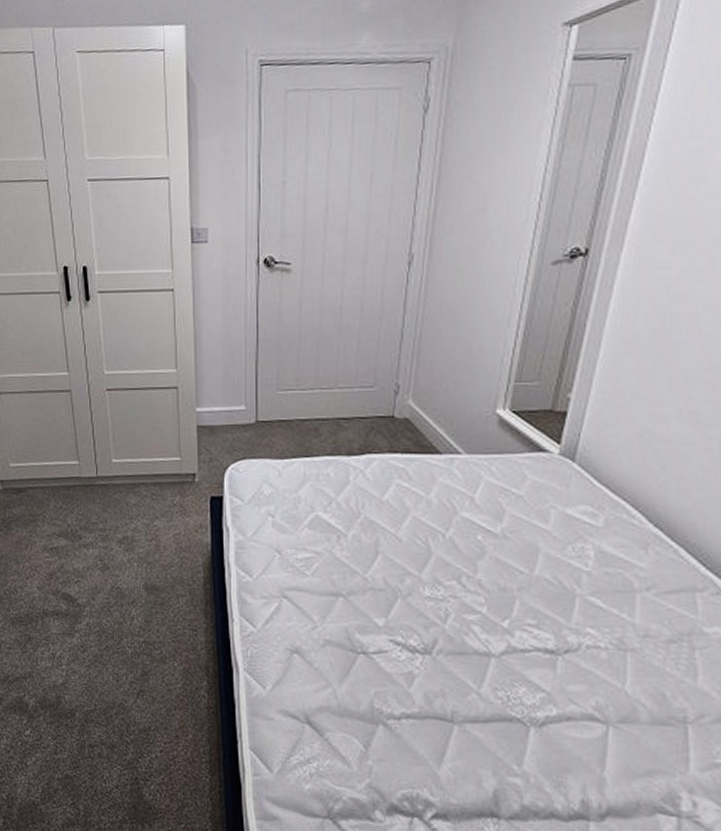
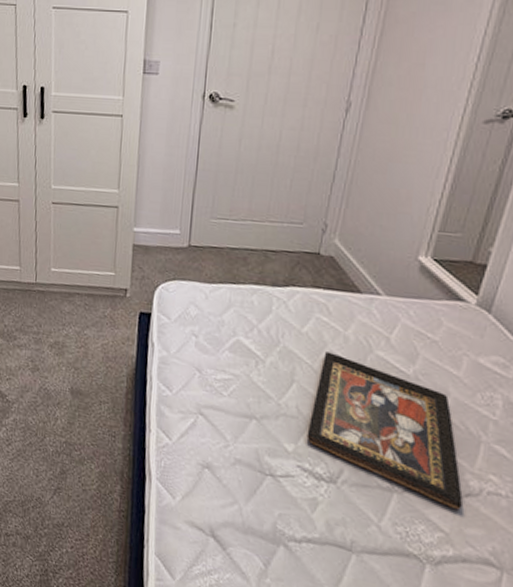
decorative tray: none [397,518,562,668] -> present [306,352,463,510]

